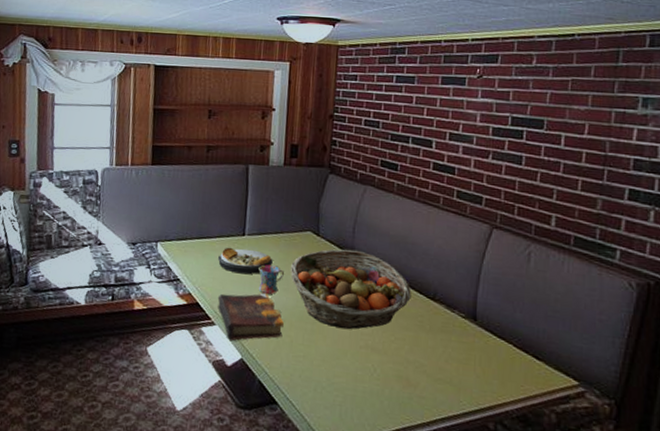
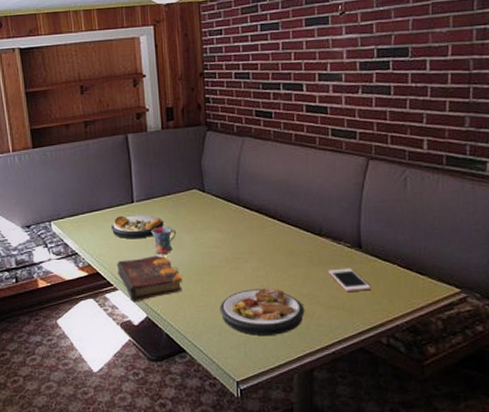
fruit basket: present [290,249,411,330] -> none [182,200,299,274]
plate: none [319,346,409,401] -> present [220,287,305,336]
cell phone: none [439,338,483,368] -> present [328,268,371,292]

